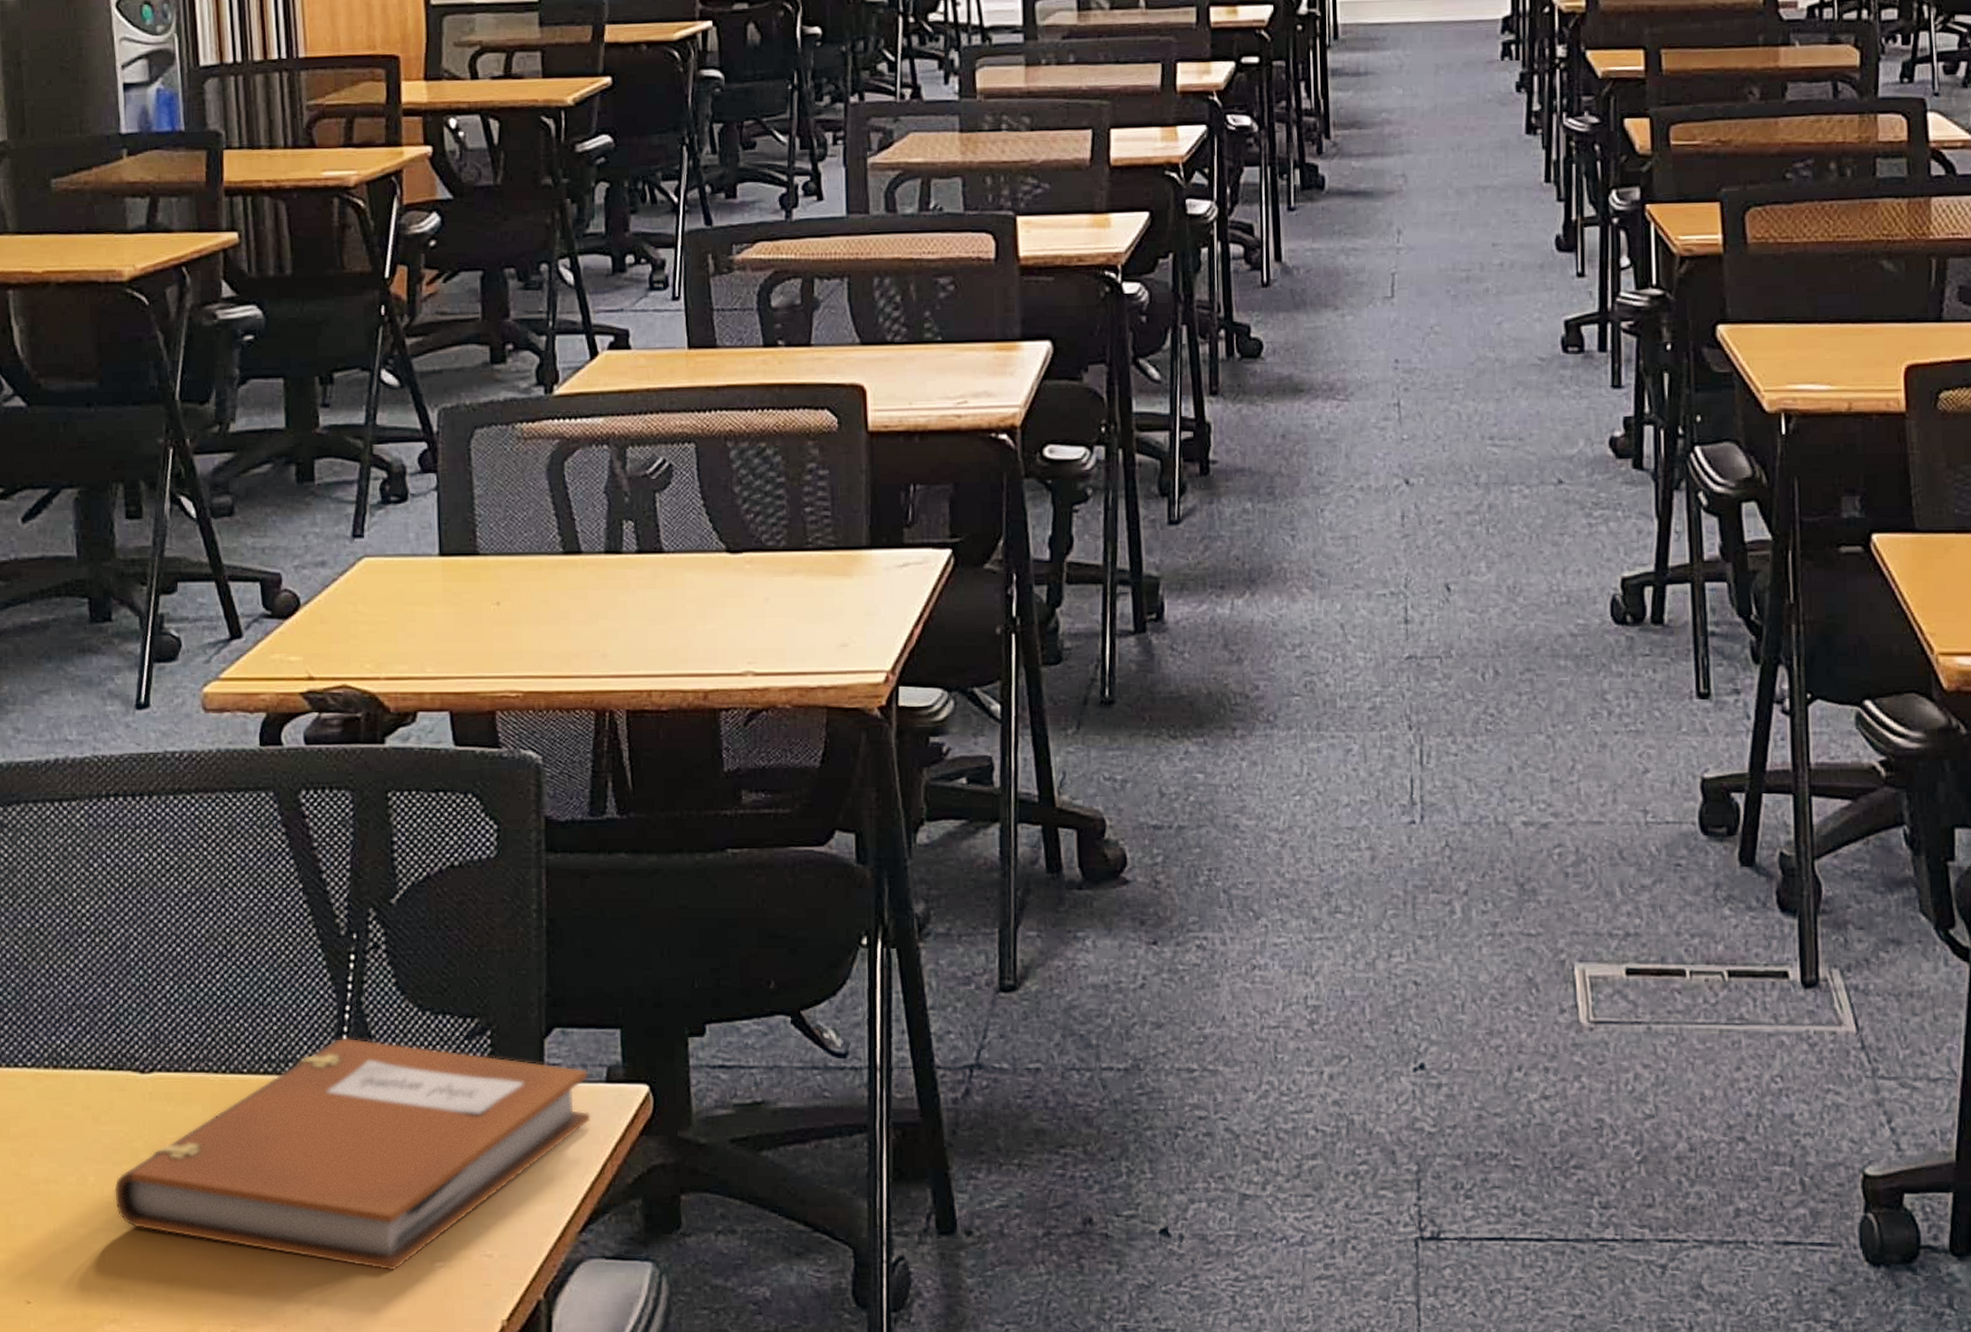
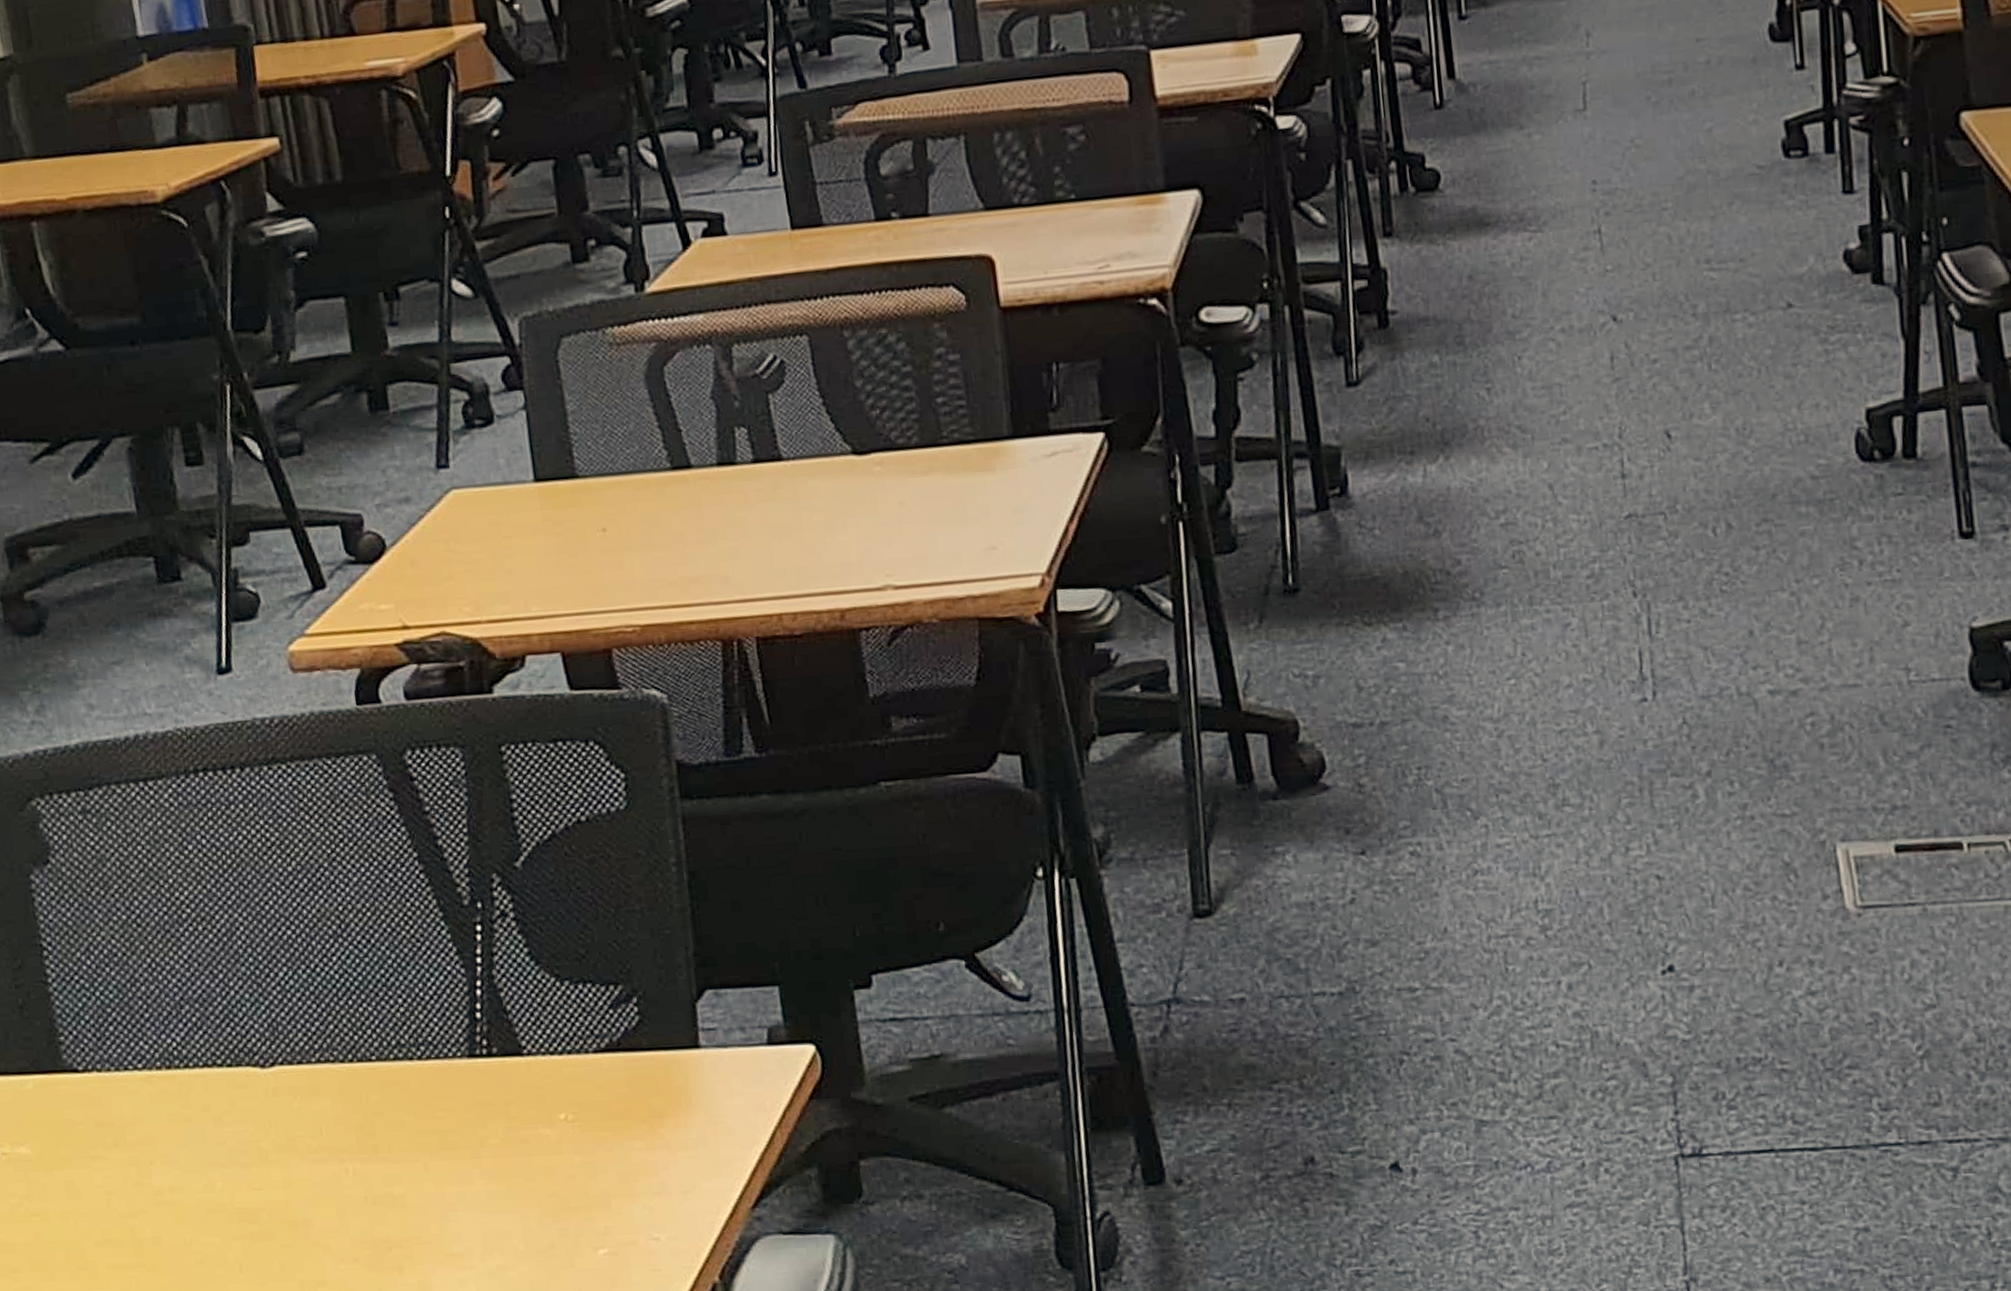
notebook: present [113,1037,591,1271] -> none [244,1015,755,1262]

